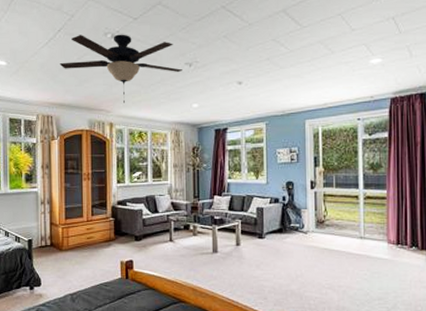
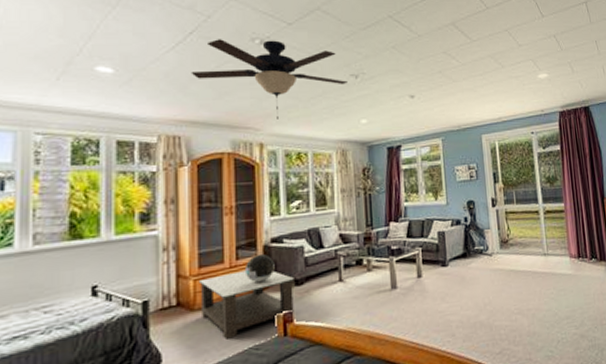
coffee table: none [66,225,134,275] -> present [199,270,294,340]
decorative globe: none [97,212,120,235] -> present [244,253,275,283]

